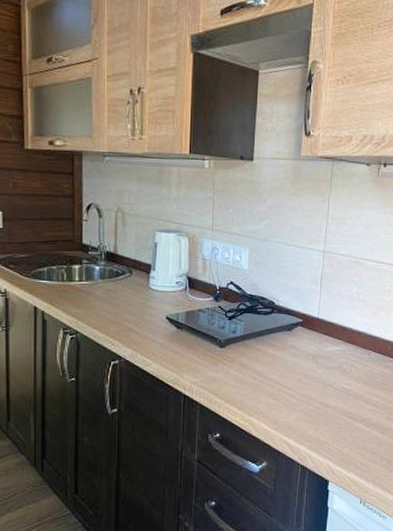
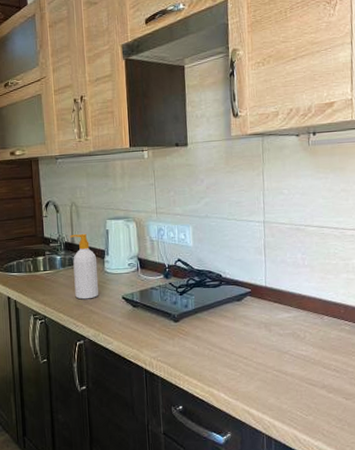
soap bottle: none [112,243,142,316] -> present [69,233,99,300]

